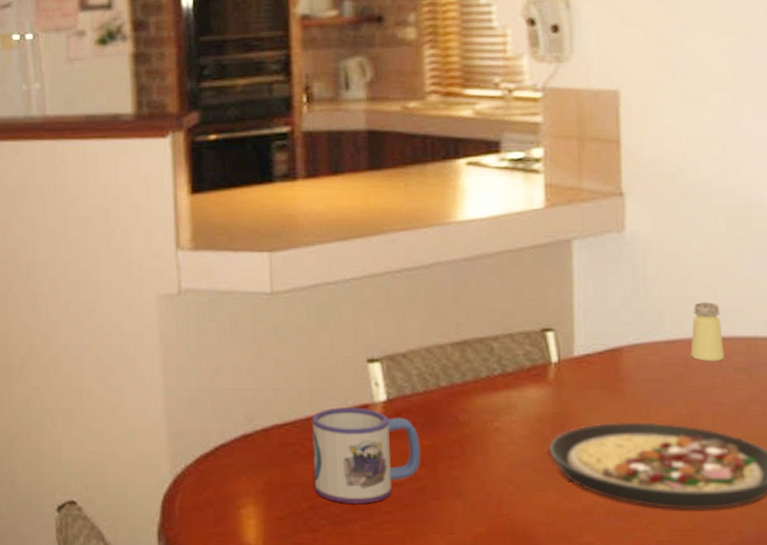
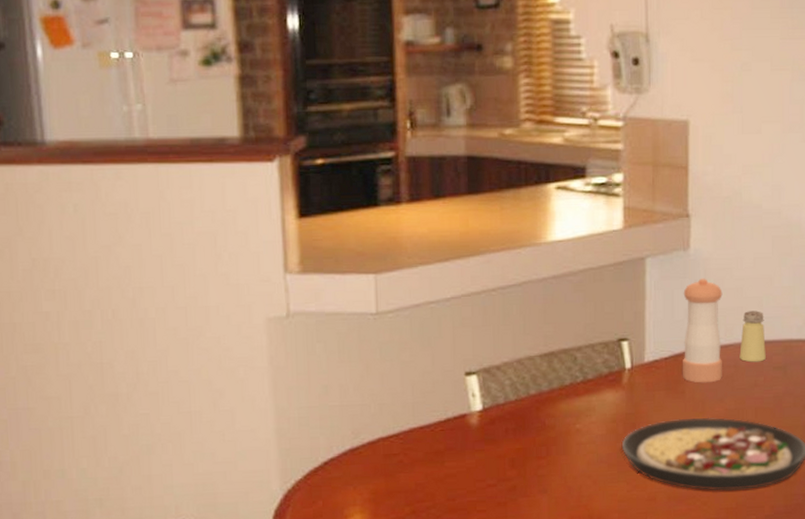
mug: present [312,407,421,504] -> none [414,417,512,506]
pepper shaker: none [618,264,670,383] -> present [682,278,723,383]

